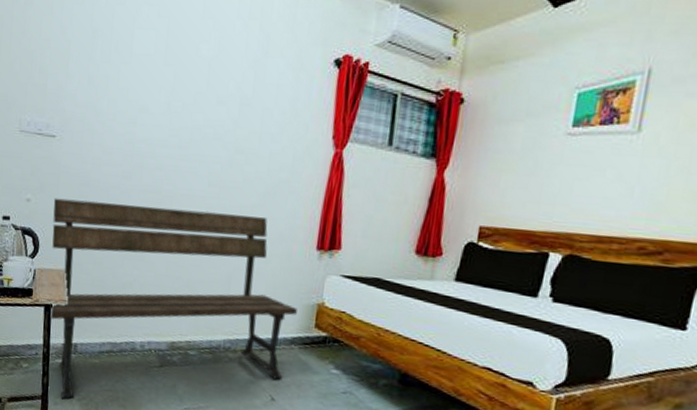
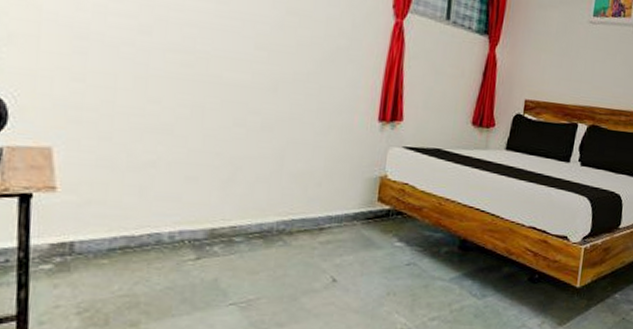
bench: present [50,198,297,400] -> none [28,52,359,316]

